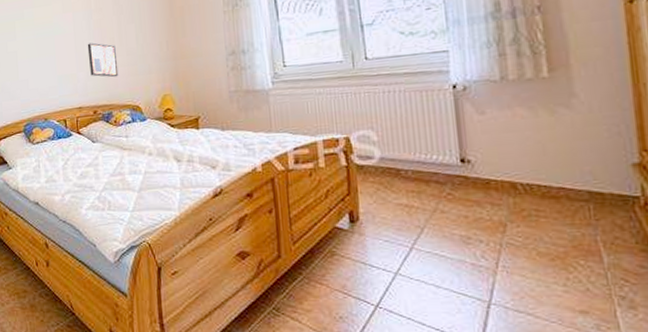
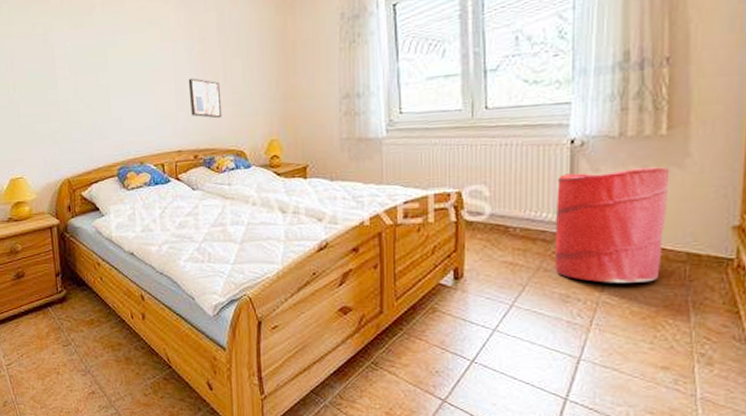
laundry hamper: none [443,107,563,224] -> present [555,166,670,283]

